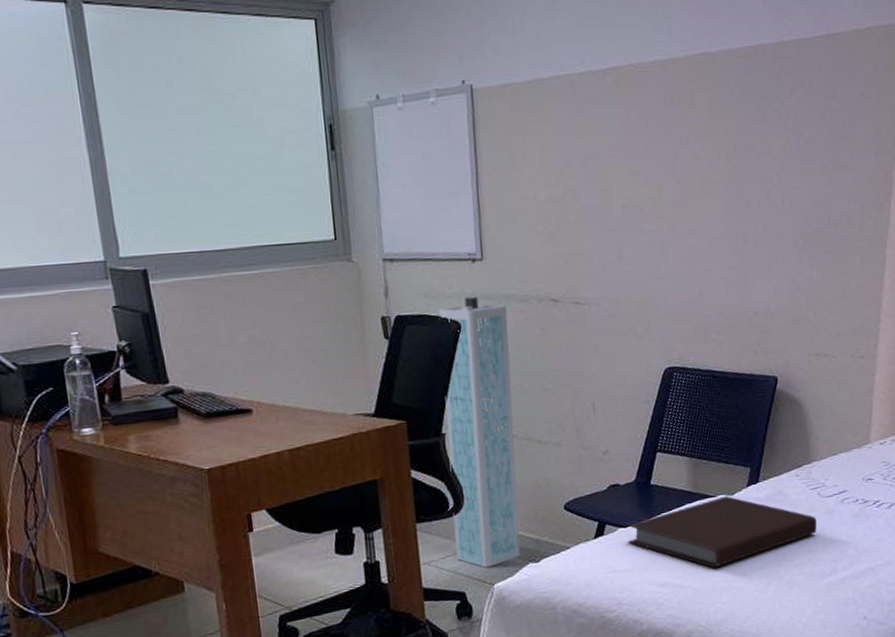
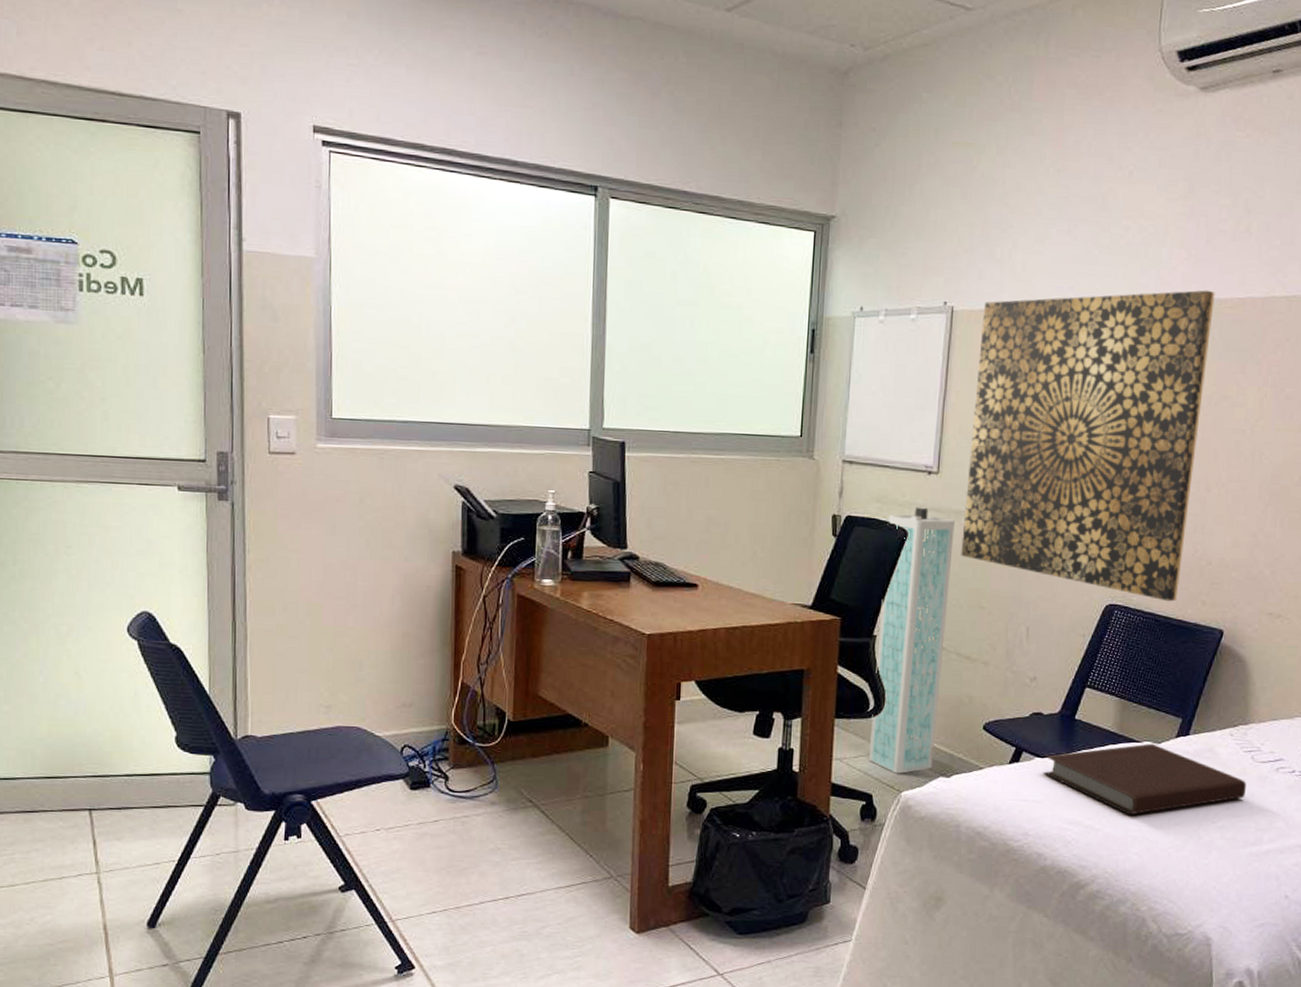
wall art: none [503,41,731,357] -> present [961,290,1215,602]

